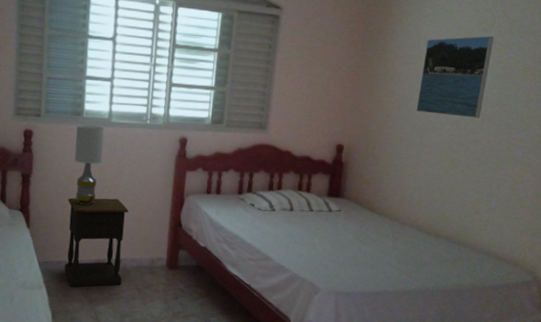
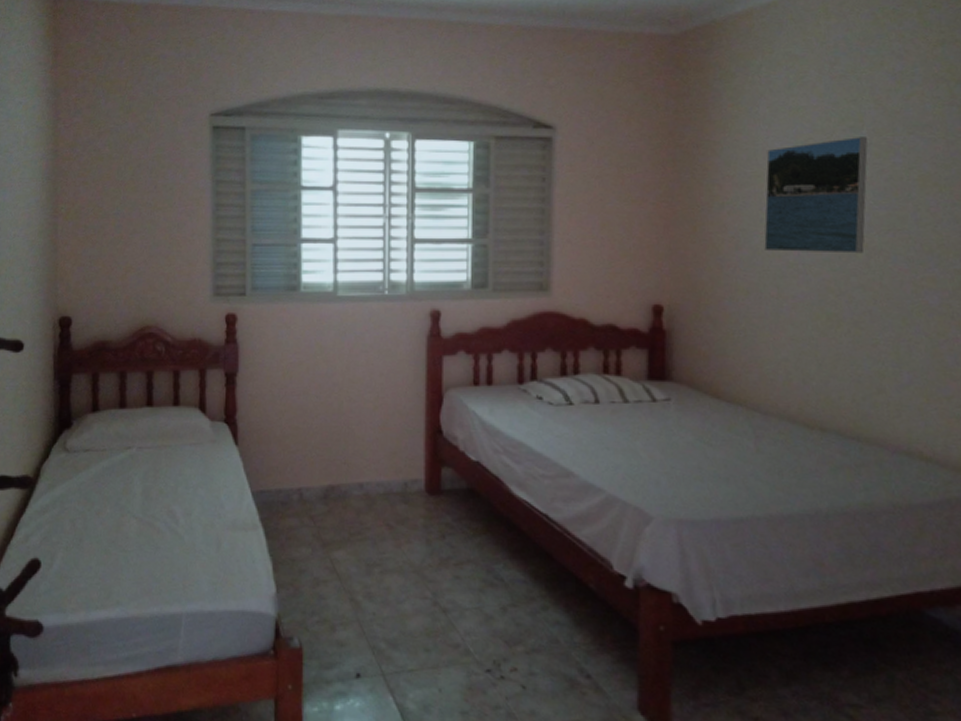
nightstand: present [64,197,129,287] -> none [286,399,368,526]
table lamp: present [74,125,104,205] -> none [292,303,329,411]

